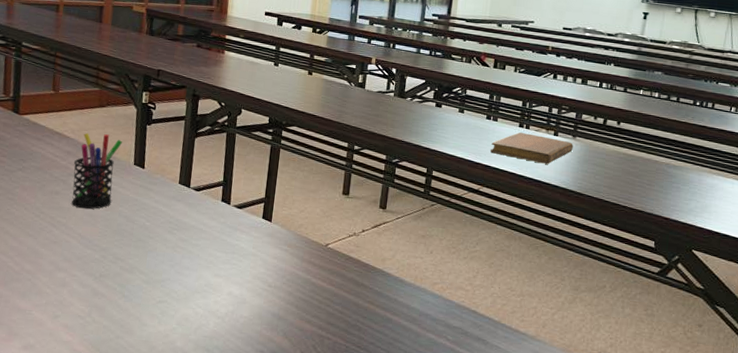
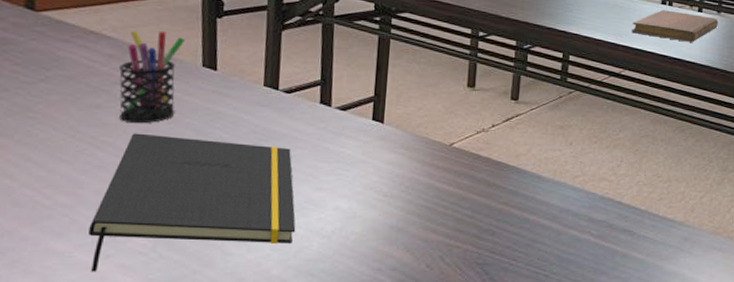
notepad: none [44,216,197,329] -> present [89,133,296,272]

